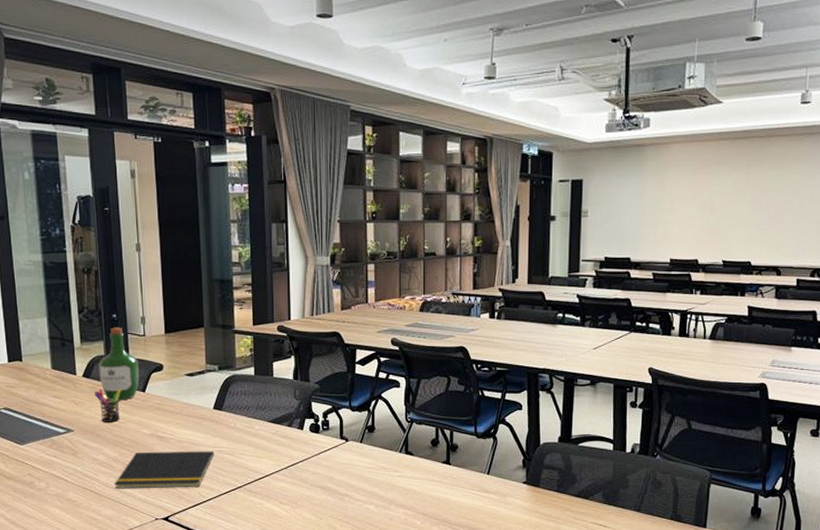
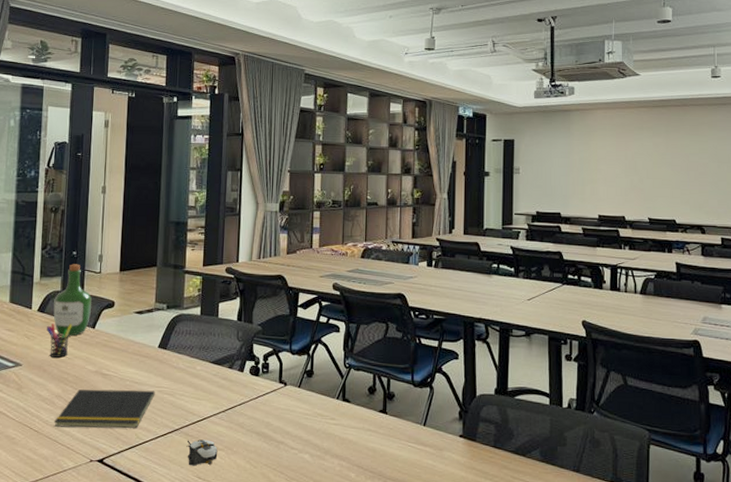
computer mouse: none [251,495,283,520] -> present [186,439,218,466]

